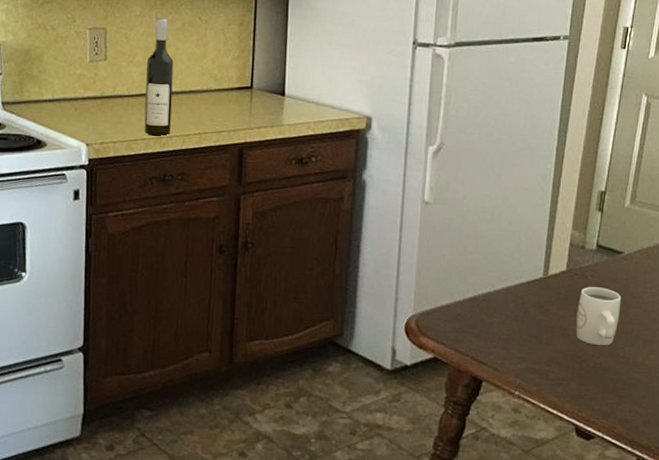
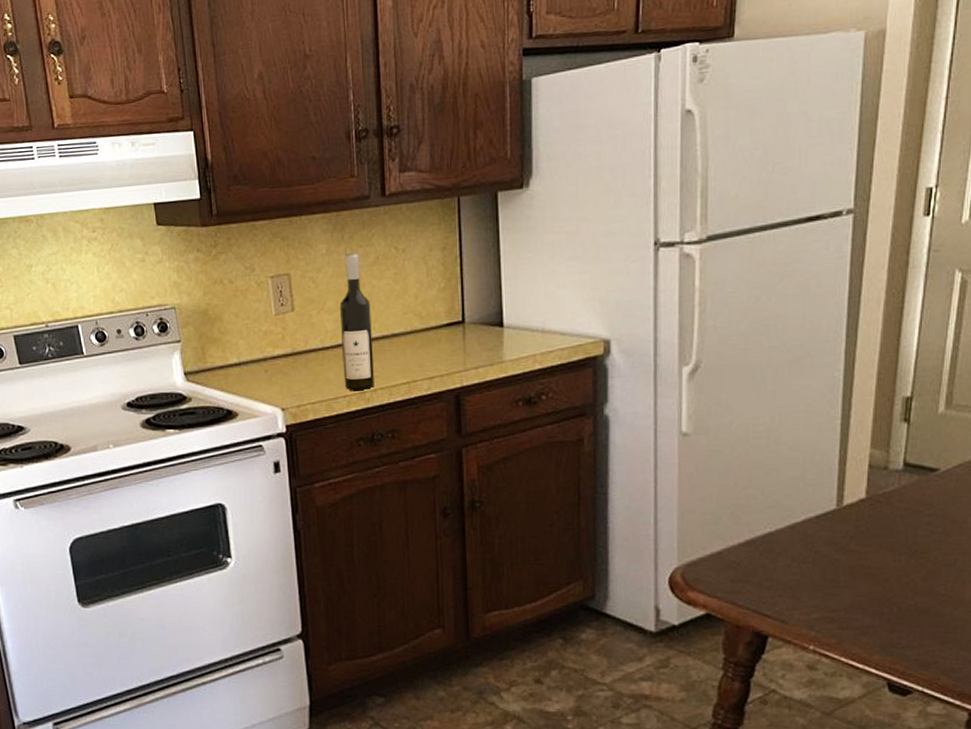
mug: present [576,287,622,346] -> none [882,514,939,585]

